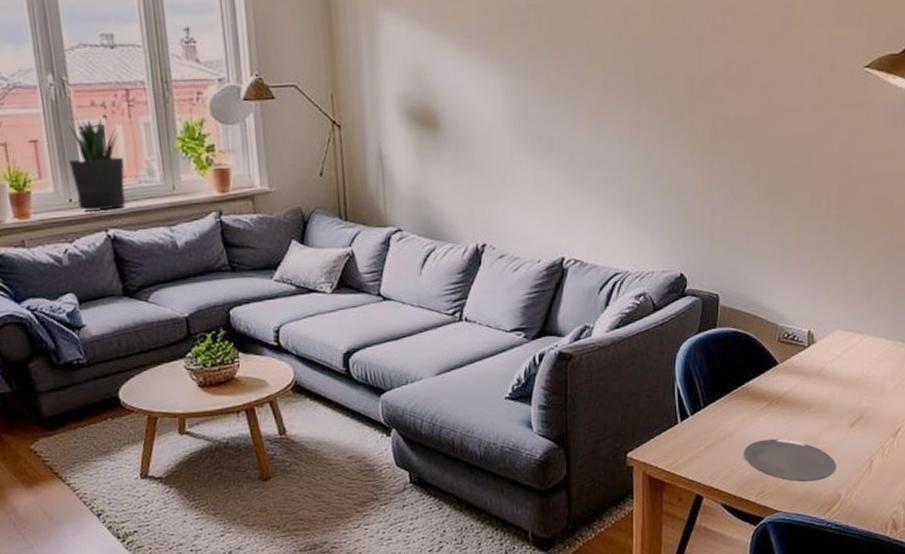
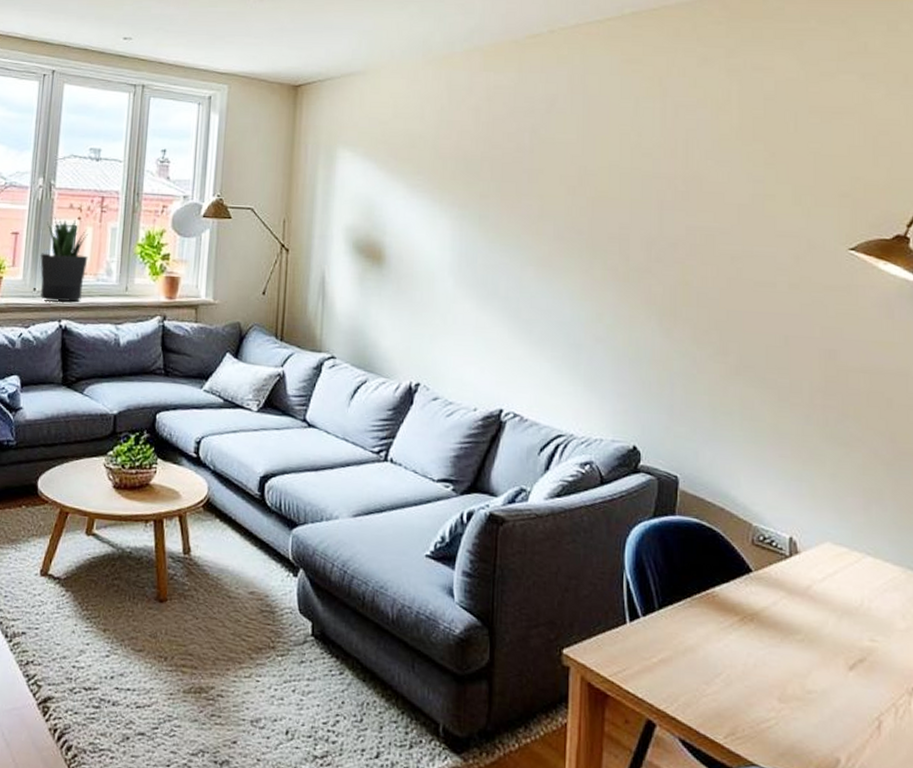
plate: present [744,438,836,482] -> none [708,664,832,734]

